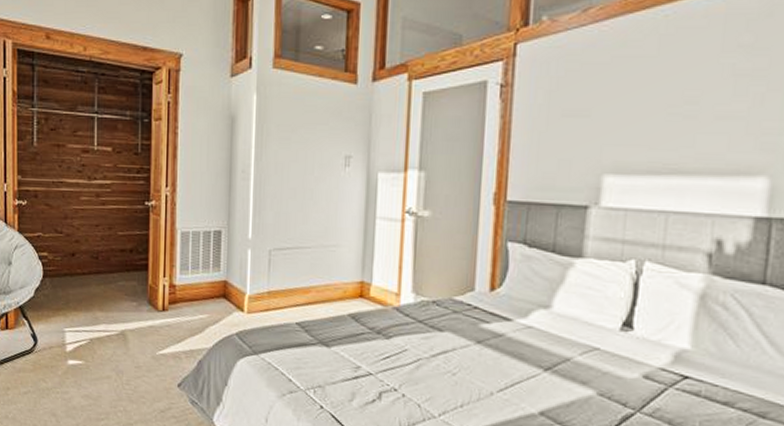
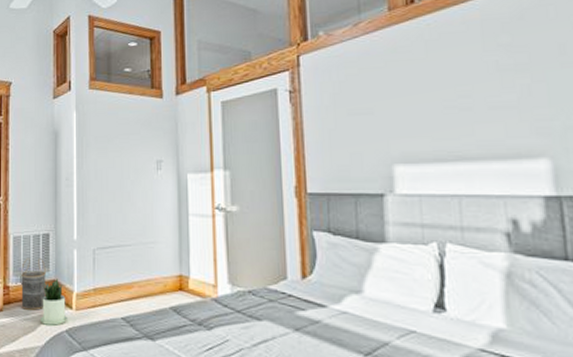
basket: none [188,255,216,312] -> present [21,257,46,310]
planter: none [209,279,239,328] -> present [40,279,68,326]

